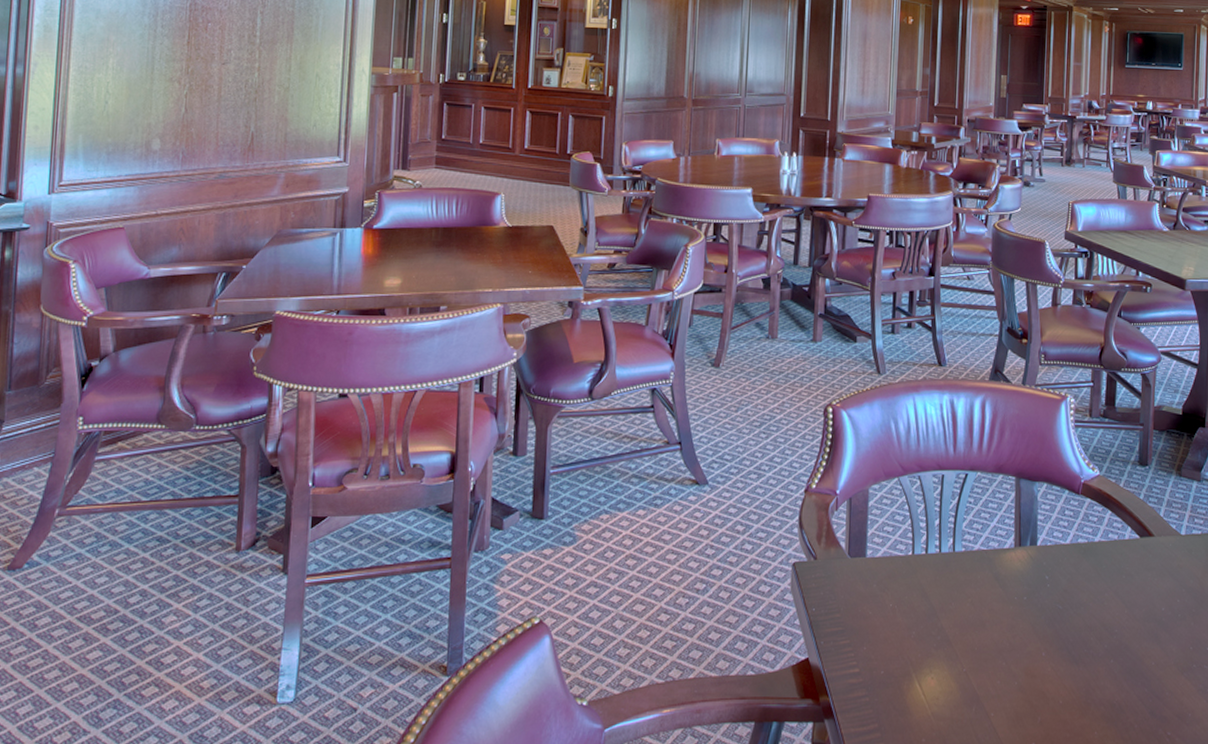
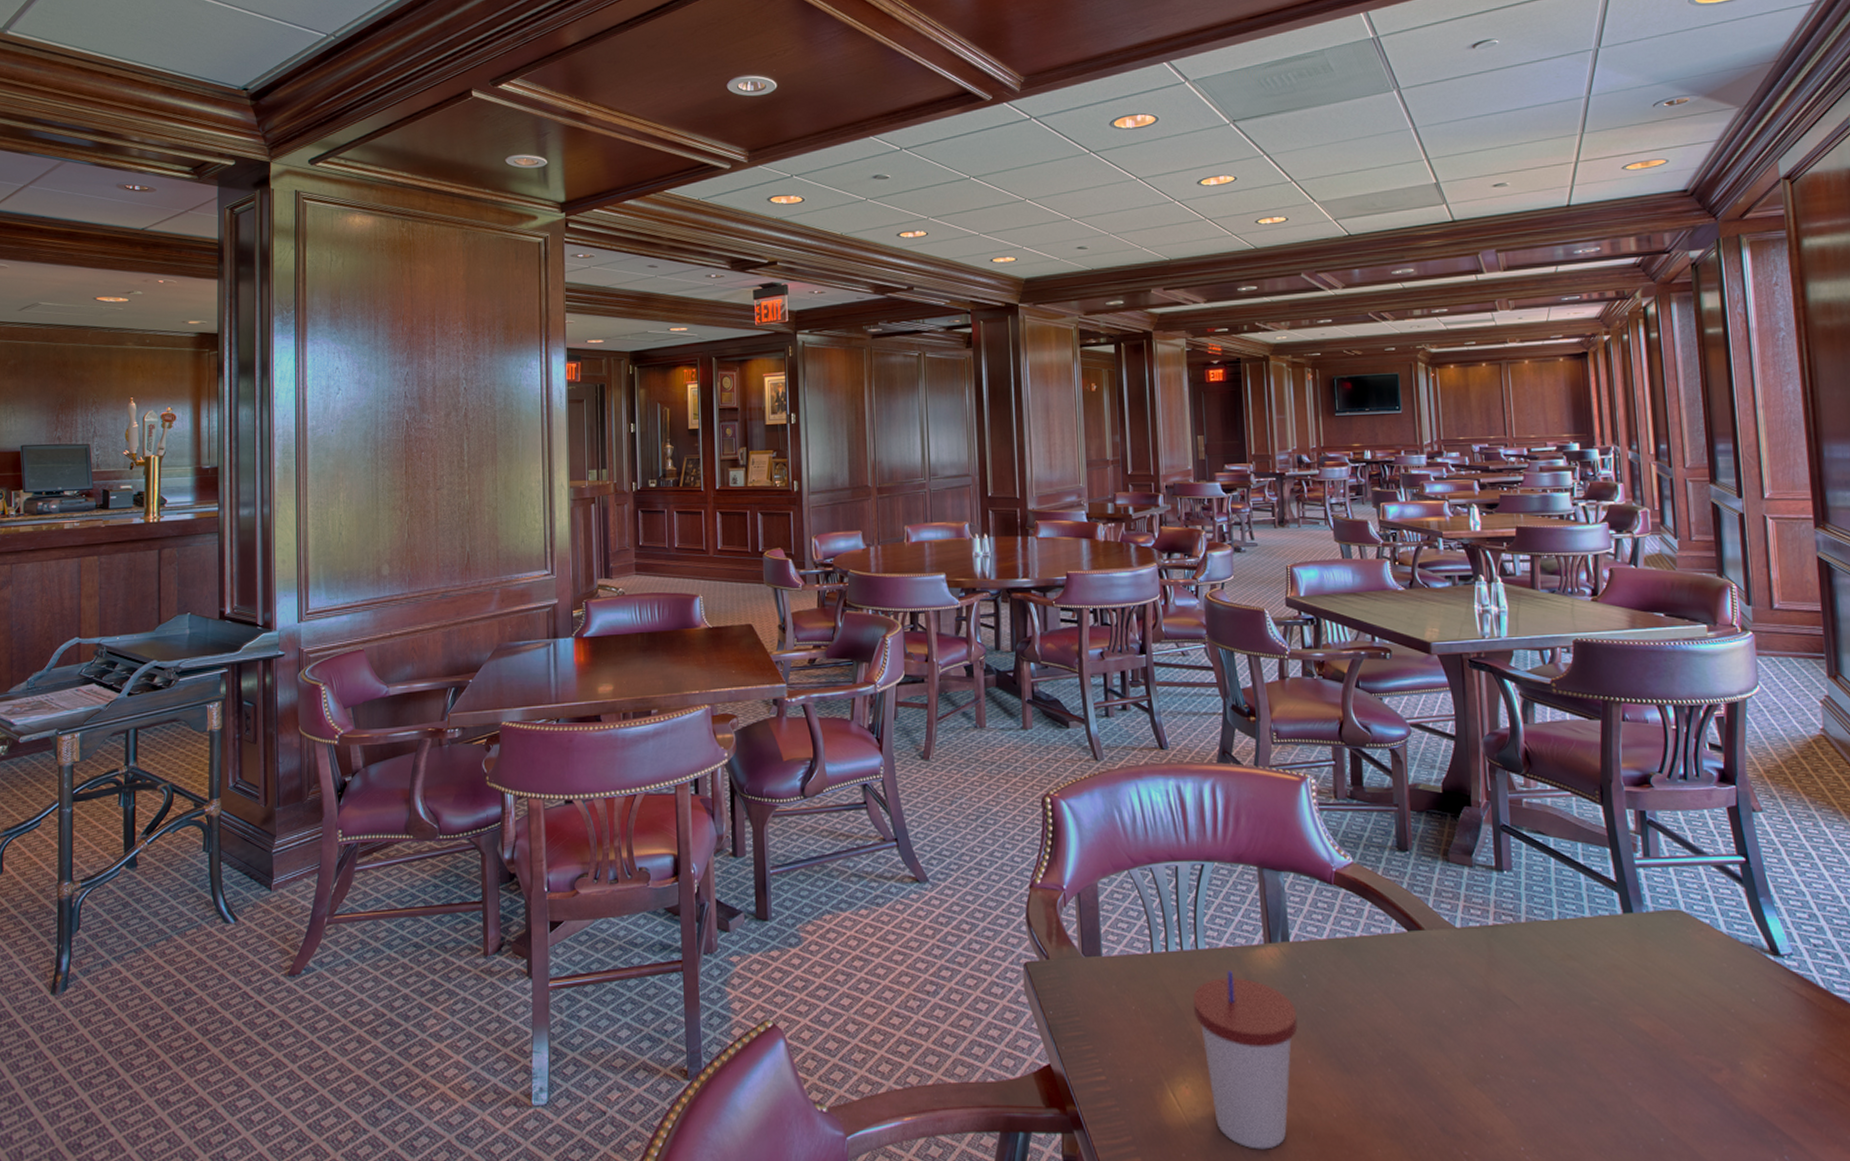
cup: none [946,572,1037,734] -> present [1193,971,1298,1150]

